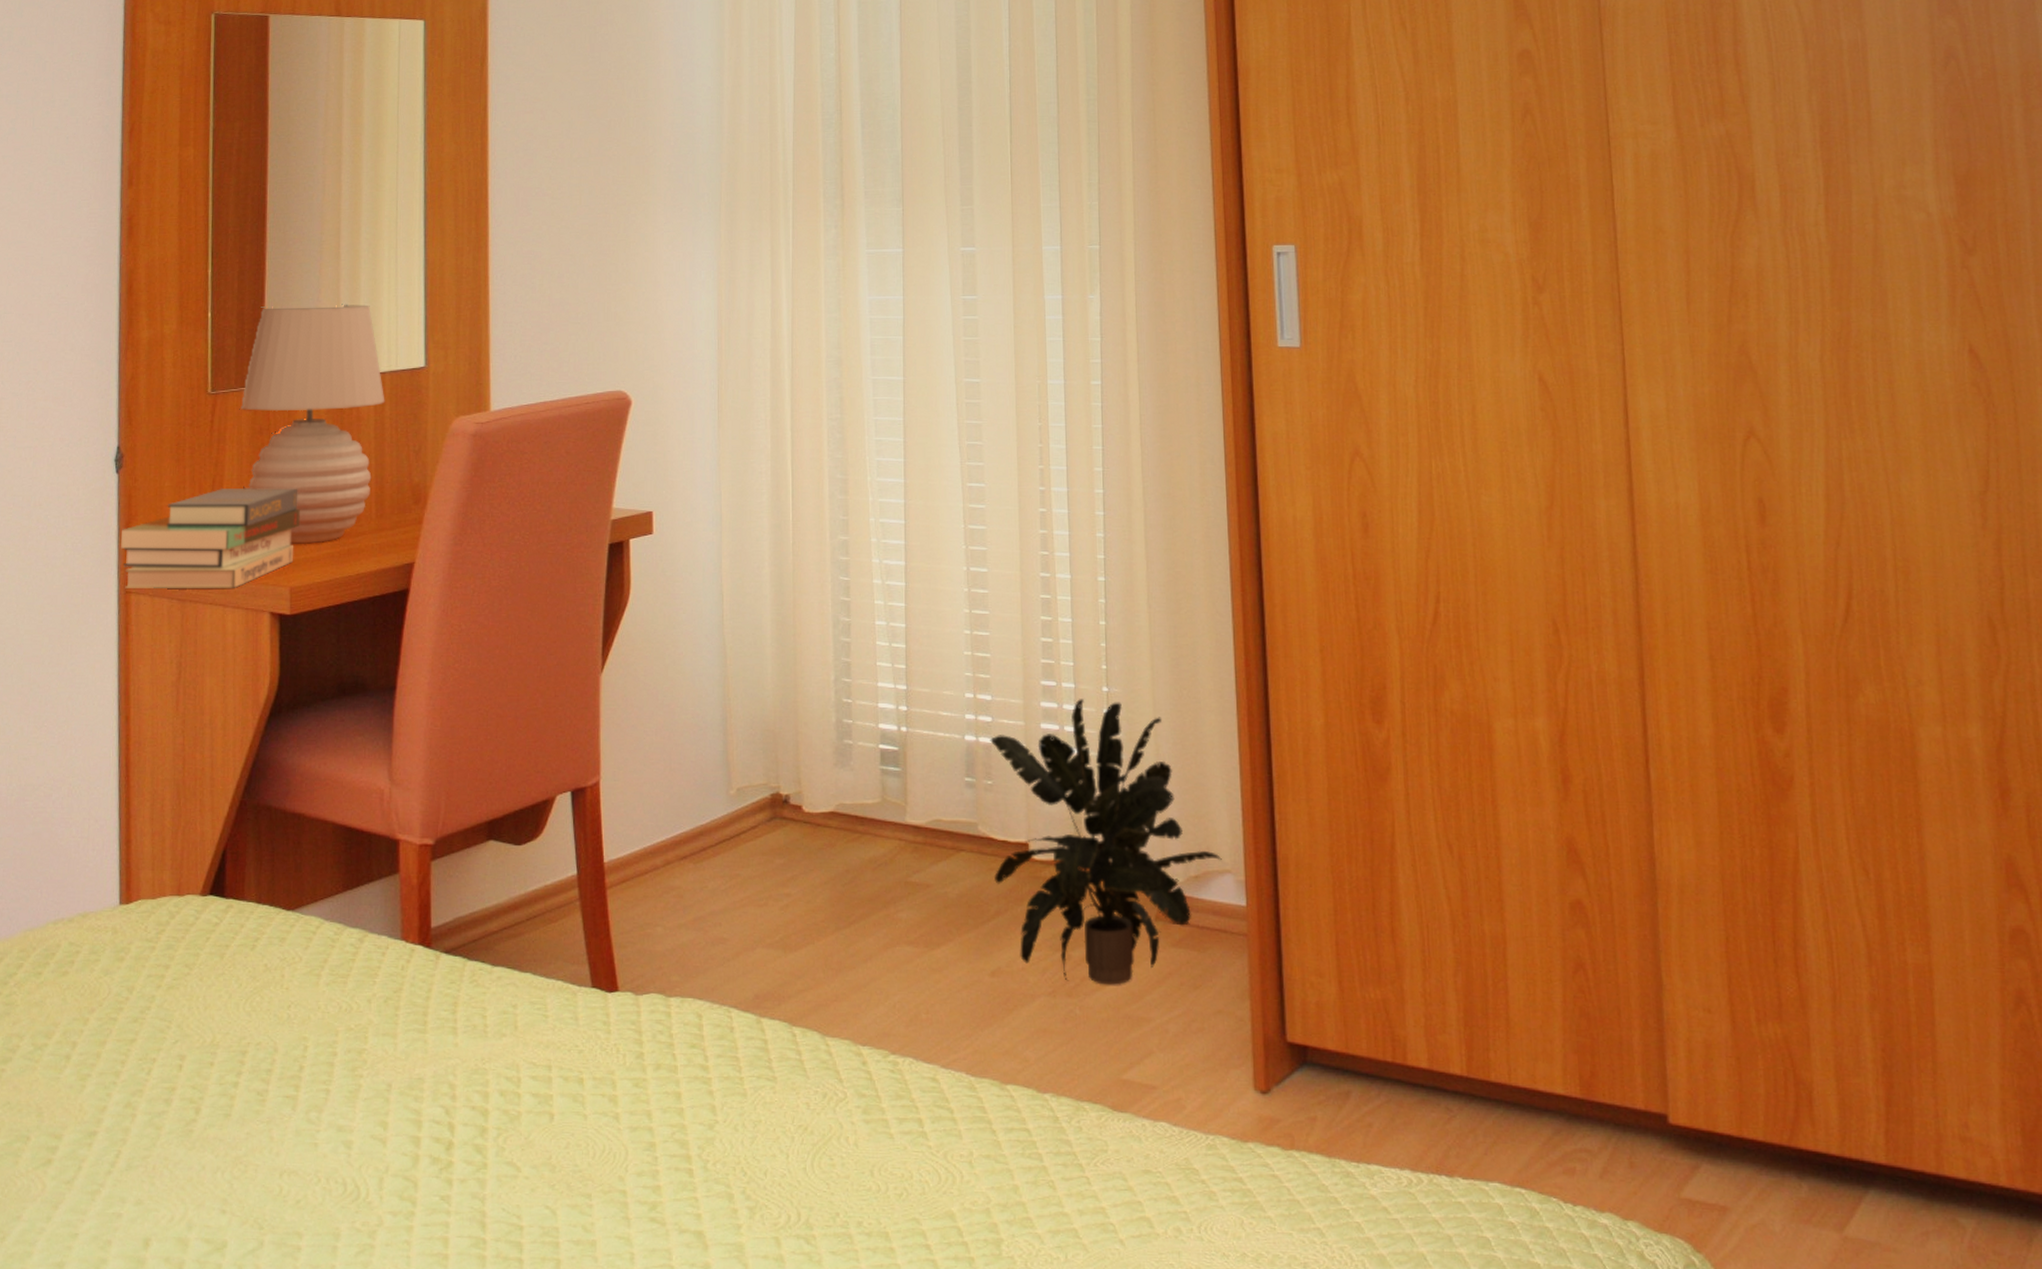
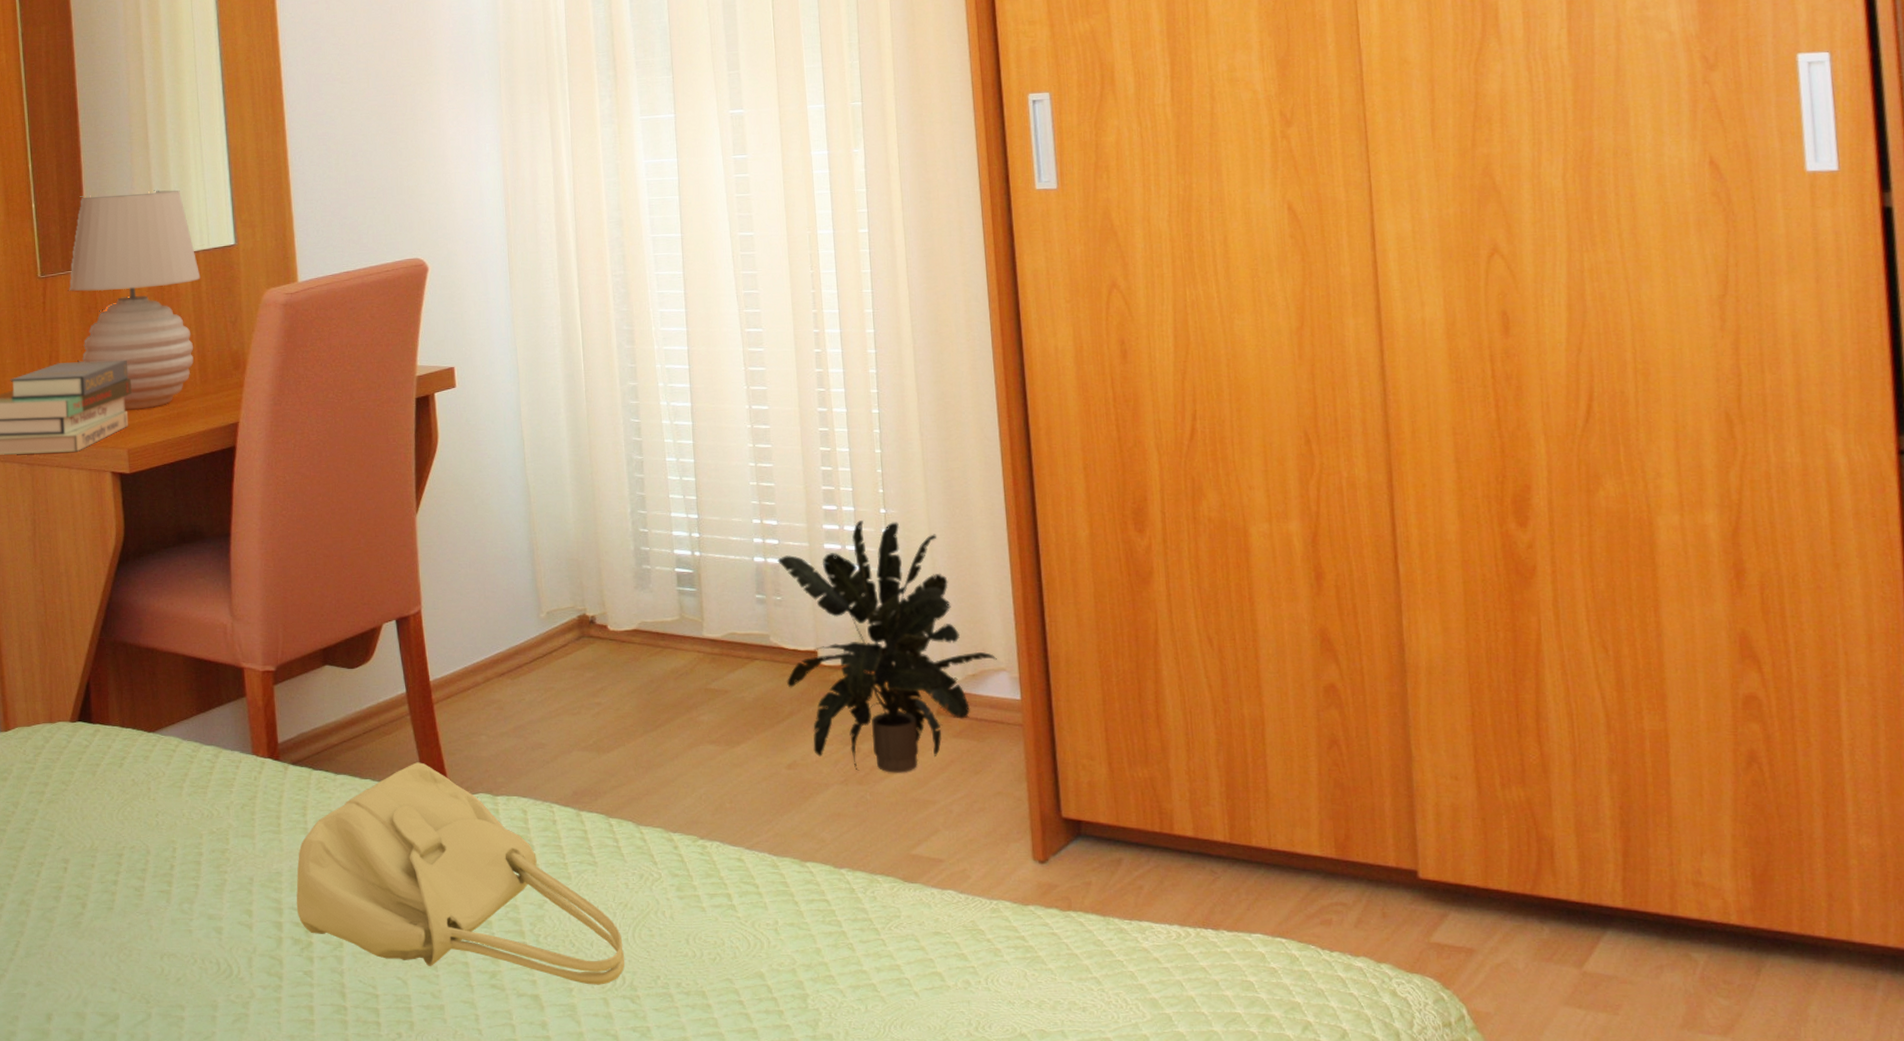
handbag: none [438,955,802,1222] -> present [296,762,625,985]

